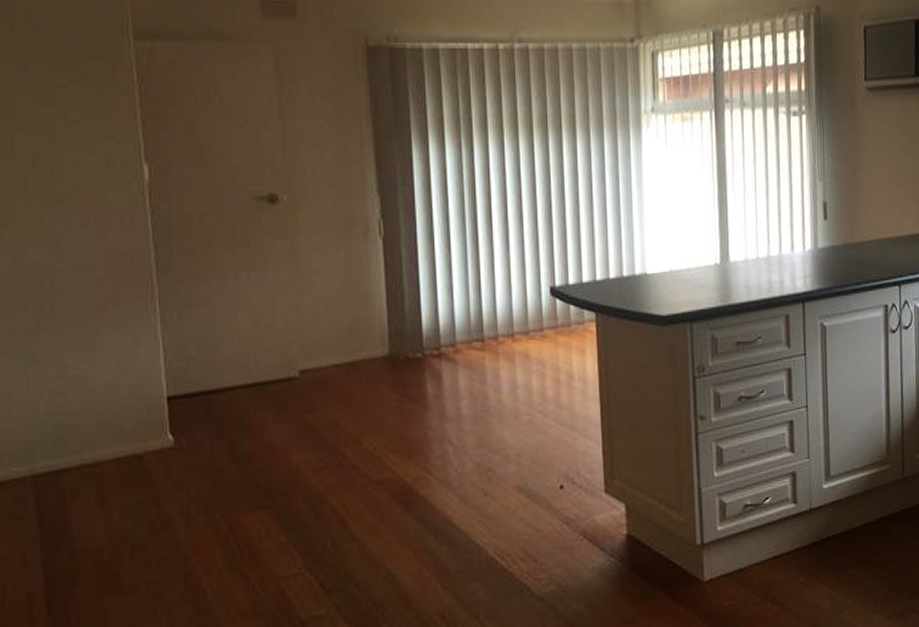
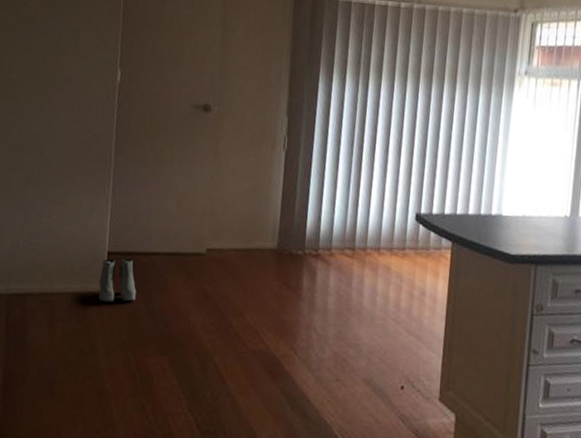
boots: none [161,401,214,461] -> present [98,258,137,303]

